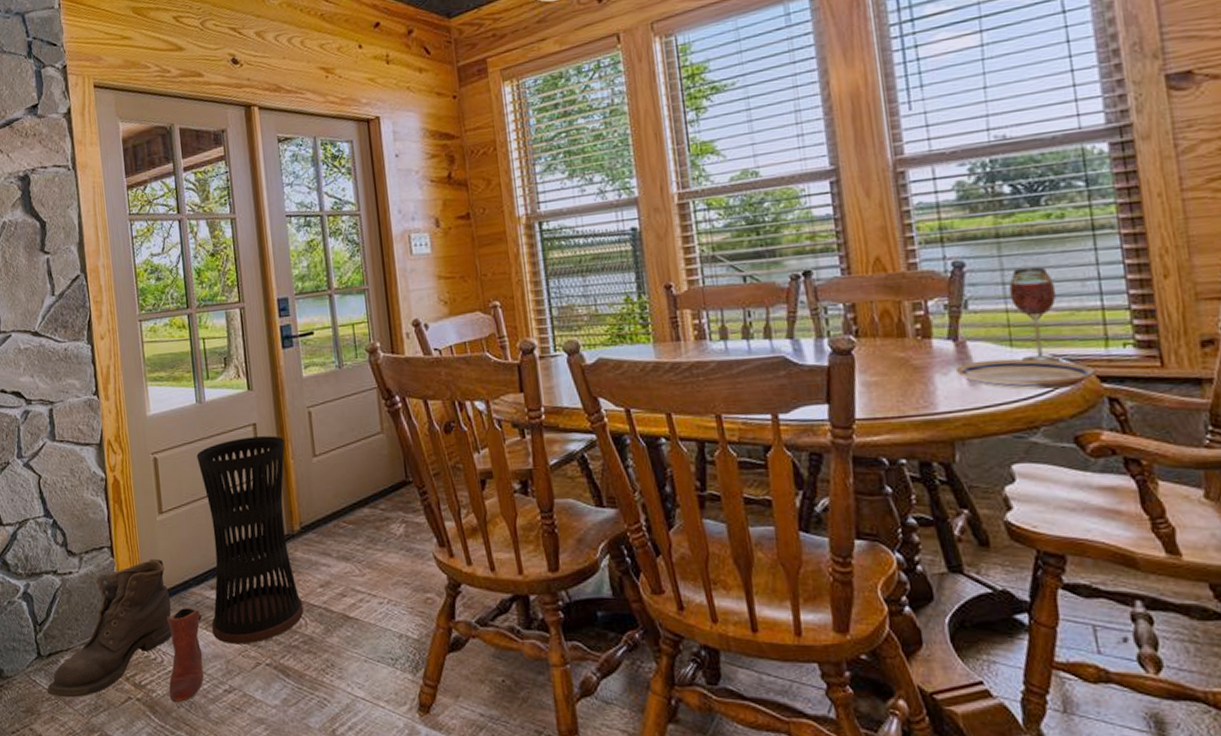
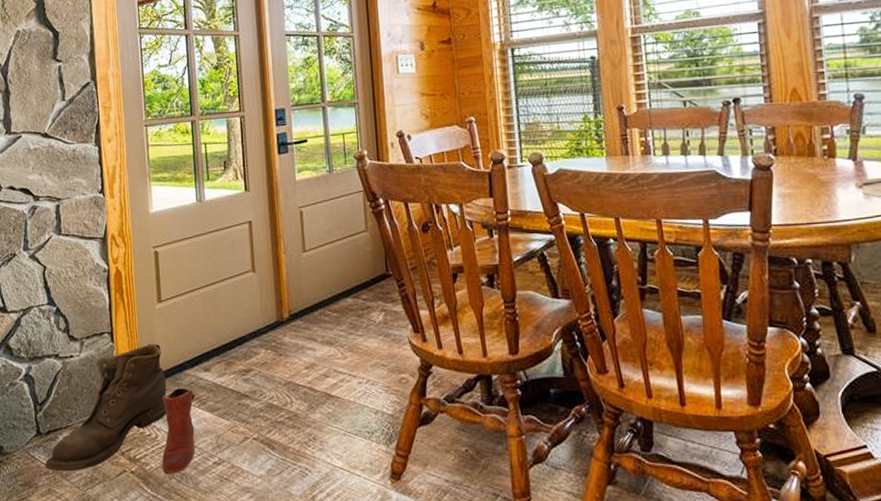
umbrella stand: present [196,436,304,645] -> none [195,232,290,421]

